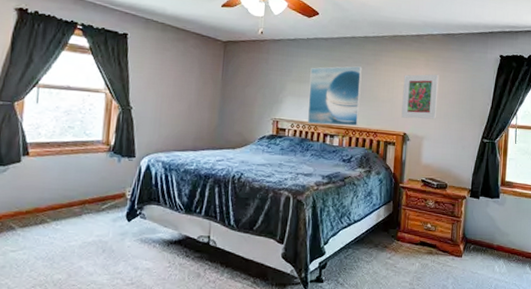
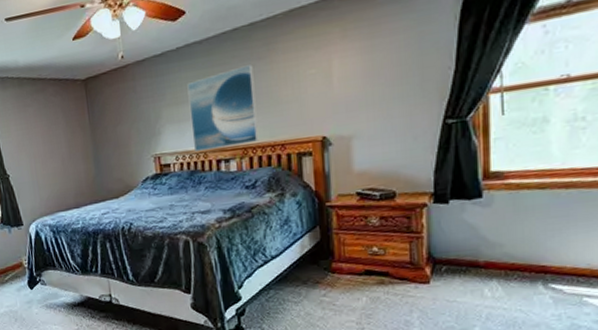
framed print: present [401,74,439,119] -> none [312,45,367,118]

